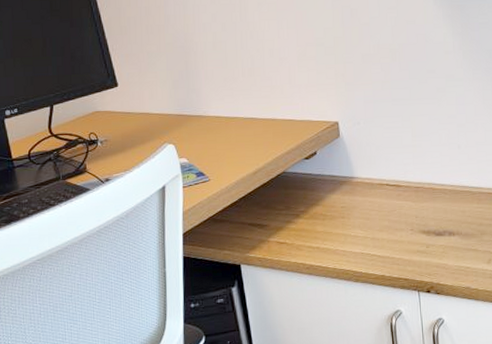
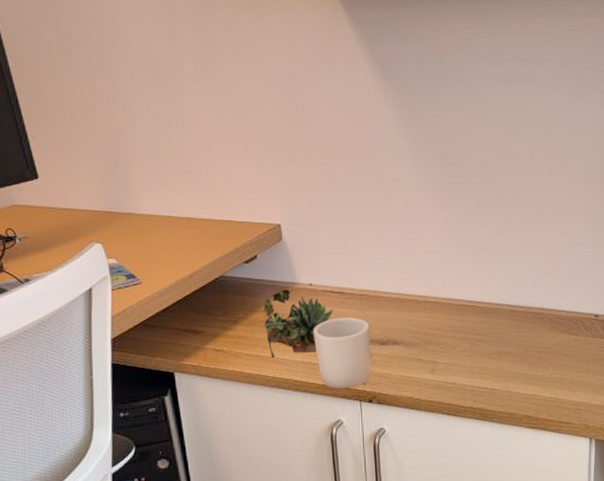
succulent plant: none [322,176,391,251] -> present [262,283,334,359]
mug: none [371,209,429,280] -> present [313,317,372,389]

